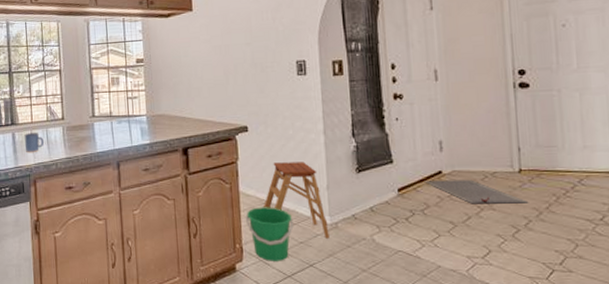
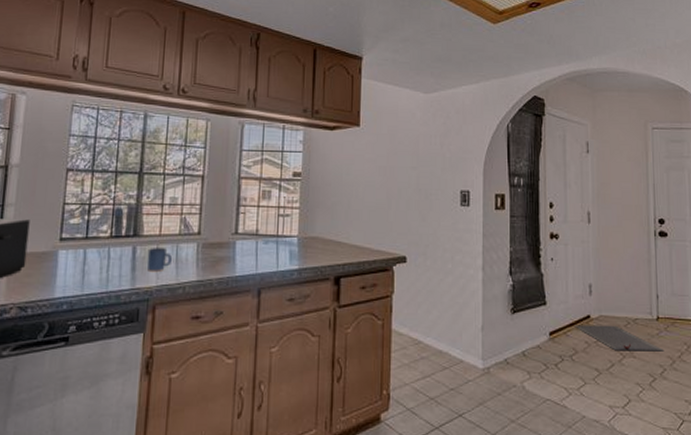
bucket: present [246,207,294,261] -> none [396,348,446,410]
step ladder: present [262,162,329,239] -> none [415,299,481,385]

